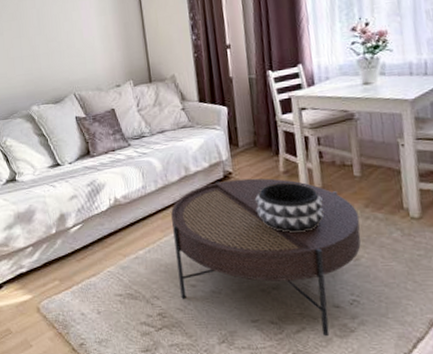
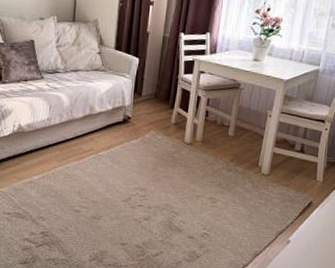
coffee table: present [171,178,361,337] -> none [65,123,225,260]
decorative bowl: present [254,182,325,233] -> none [144,132,200,176]

